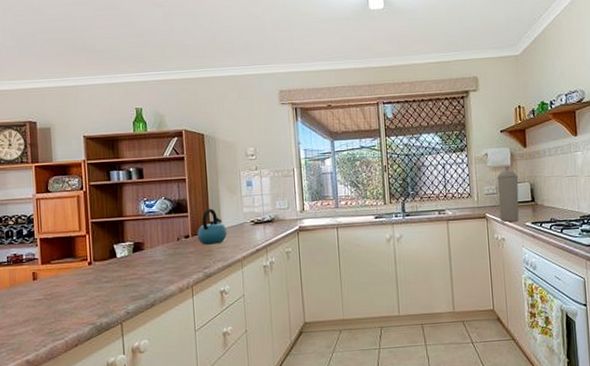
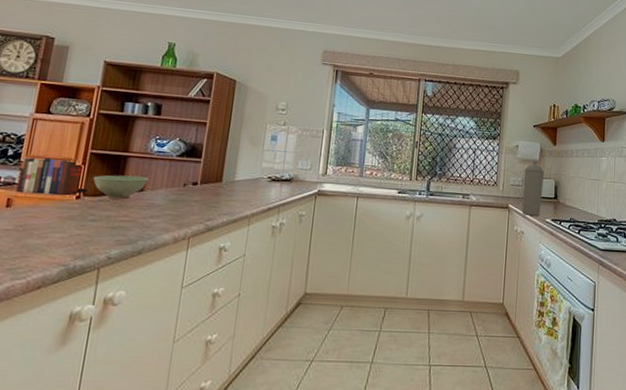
books: none [36,229,96,267] -> present [16,157,87,196]
bowl: none [99,237,146,261] -> present [93,175,149,200]
kettle: present [197,208,227,245] -> none [206,157,240,196]

